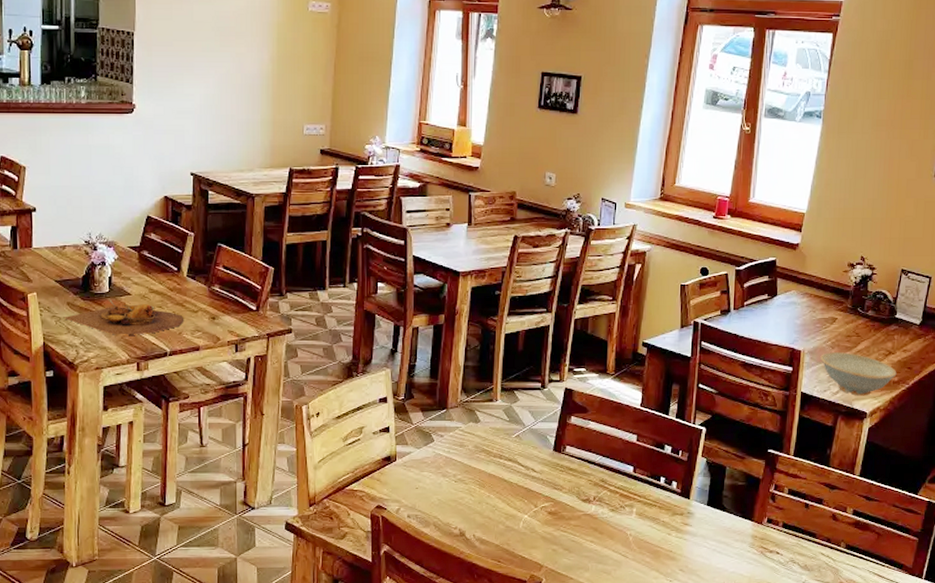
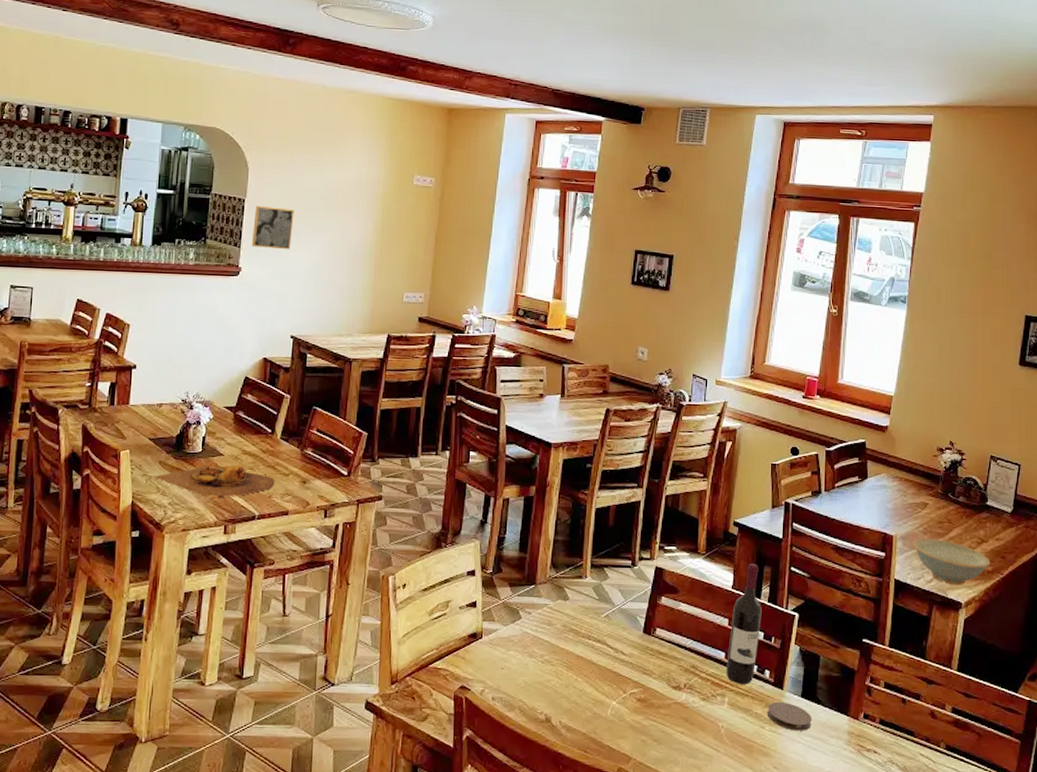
wall art: none [144,38,186,84] -> present [252,205,294,250]
wine bottle: none [634,382,670,495] -> present [726,564,762,684]
coaster: none [673,510,718,536] -> present [766,701,813,731]

